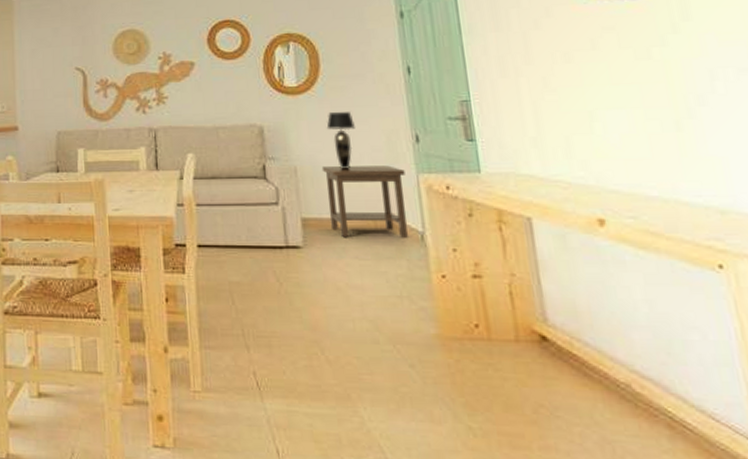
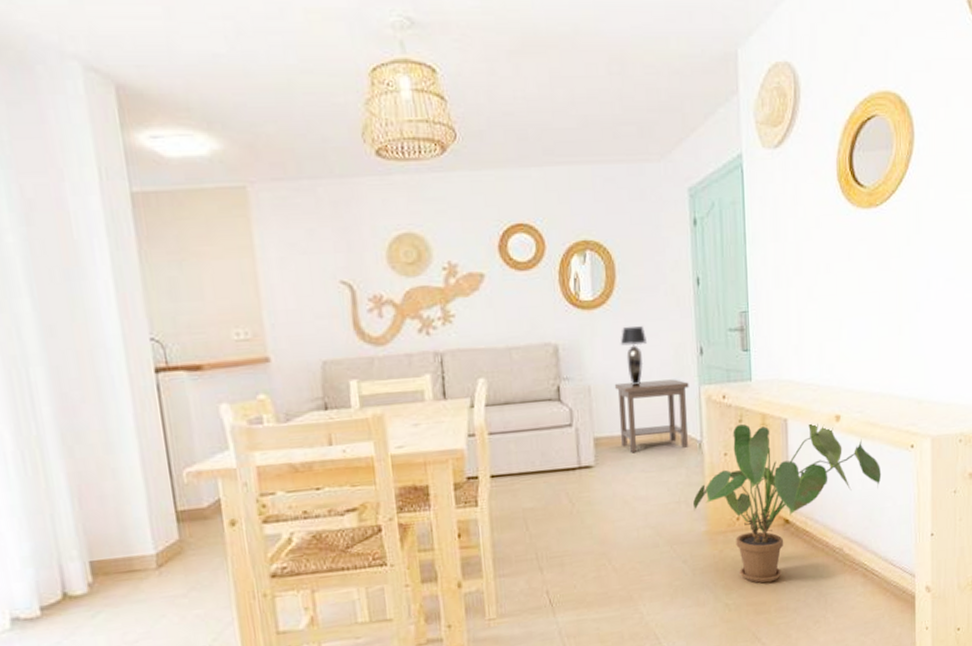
house plant: none [418,218,678,411] -> present [693,423,882,583]

